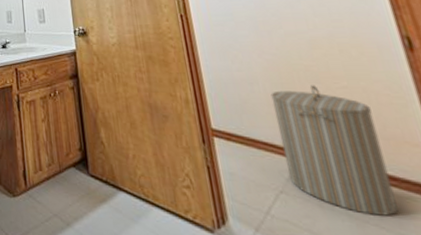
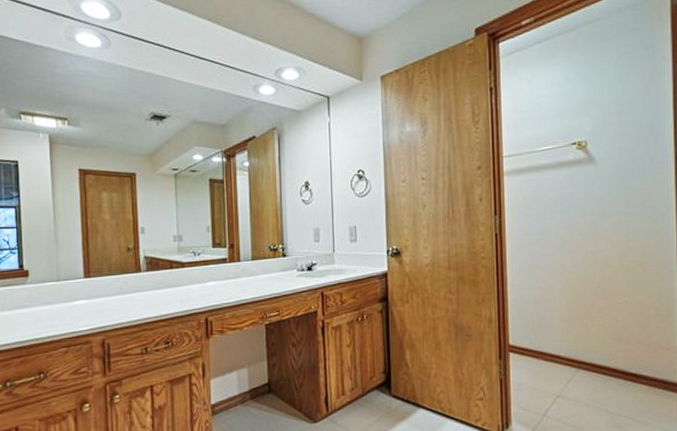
laundry hamper: present [270,85,399,216] -> none [564,301,644,409]

